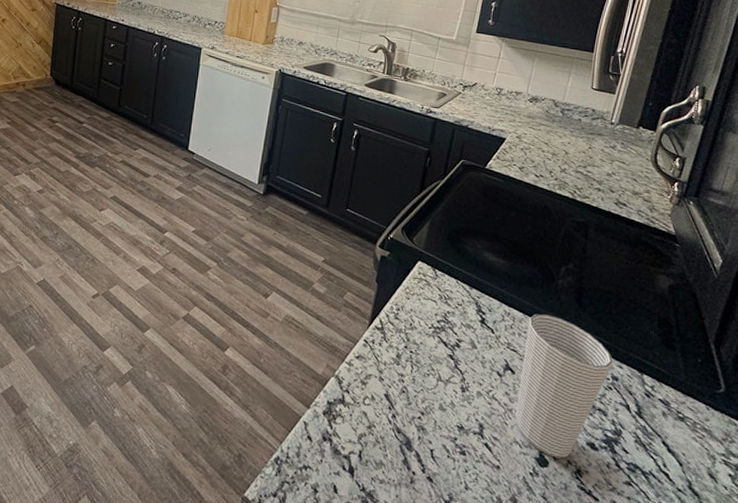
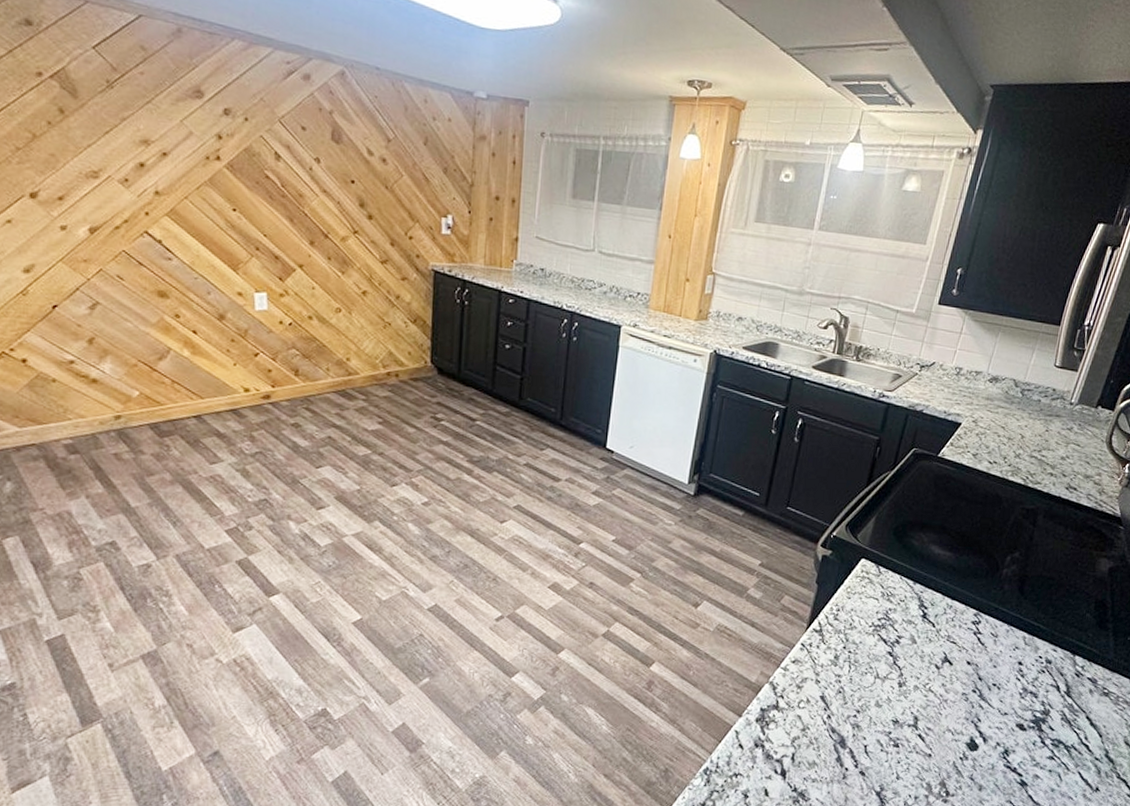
cup: present [515,314,613,459] -> none [949,605,1049,741]

